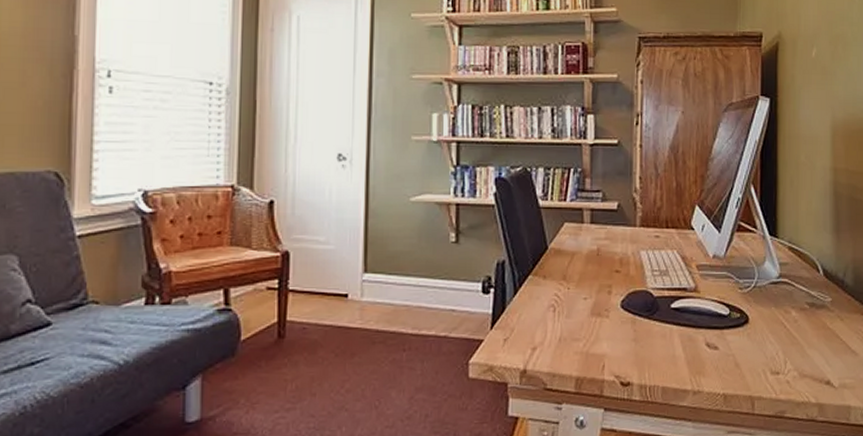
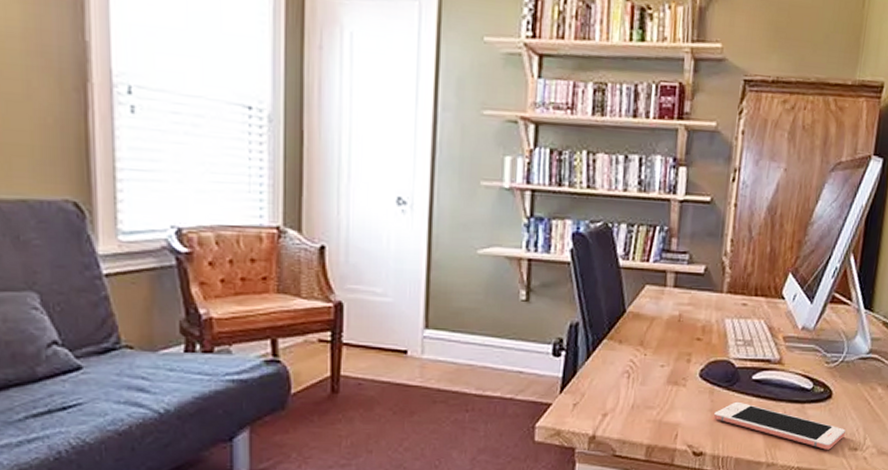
cell phone: none [638,330,765,375] -> present [714,401,845,450]

